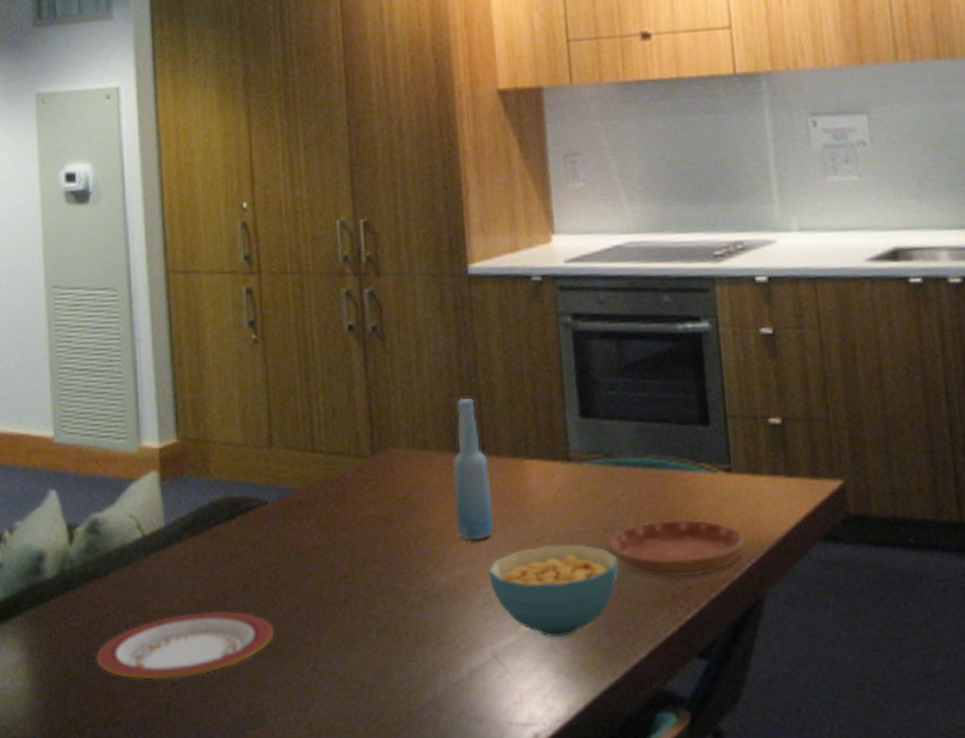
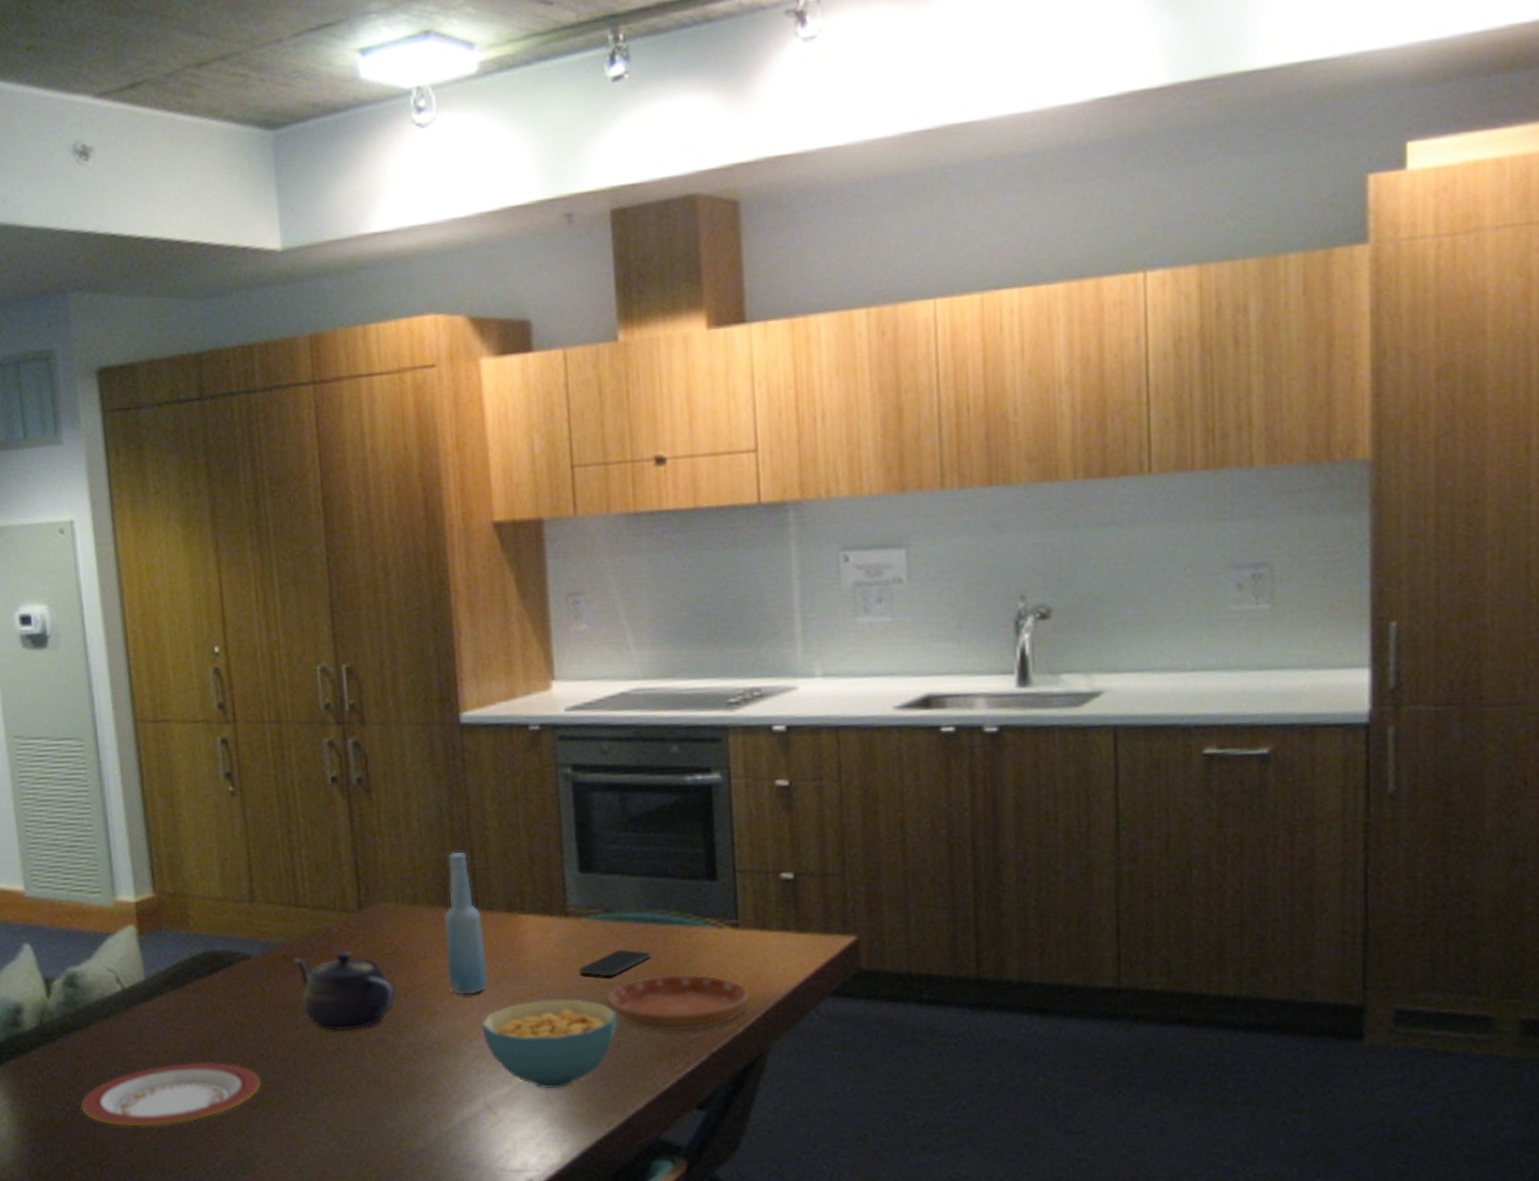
teapot: none [308,497,407,578] -> present [293,951,397,1031]
smartphone: none [581,494,650,522] -> present [578,949,651,977]

